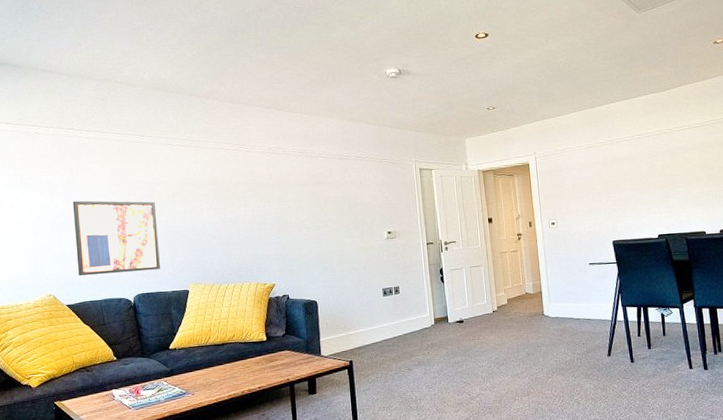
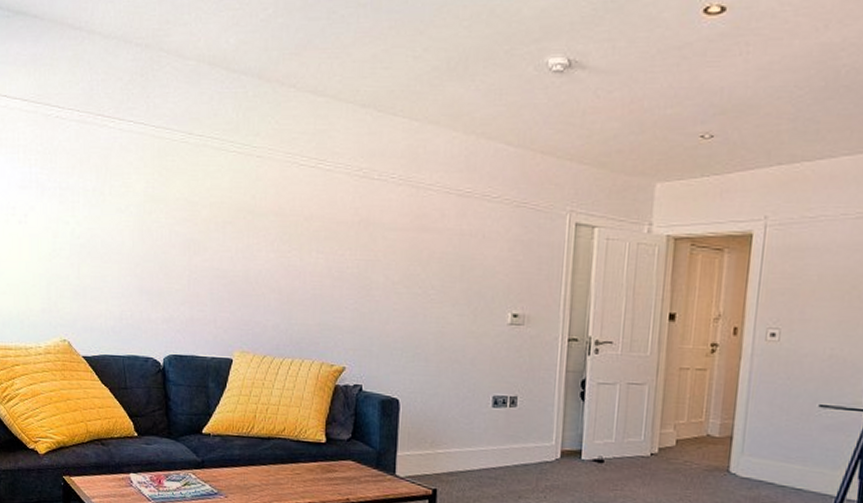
wall art: present [72,200,160,276] -> none [97,217,200,326]

